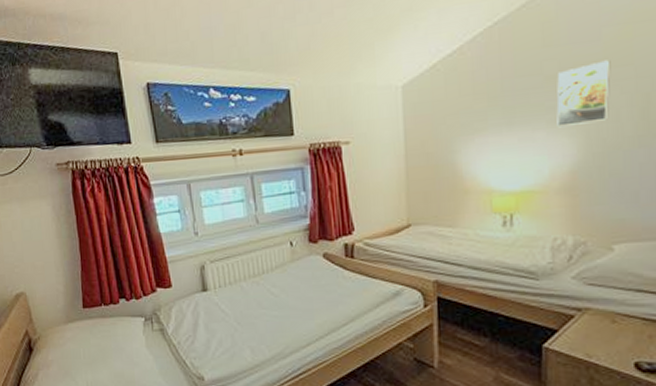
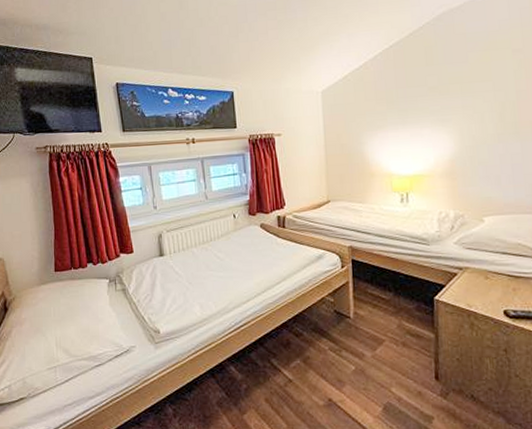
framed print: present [556,60,611,128] -> none [437,76,476,127]

